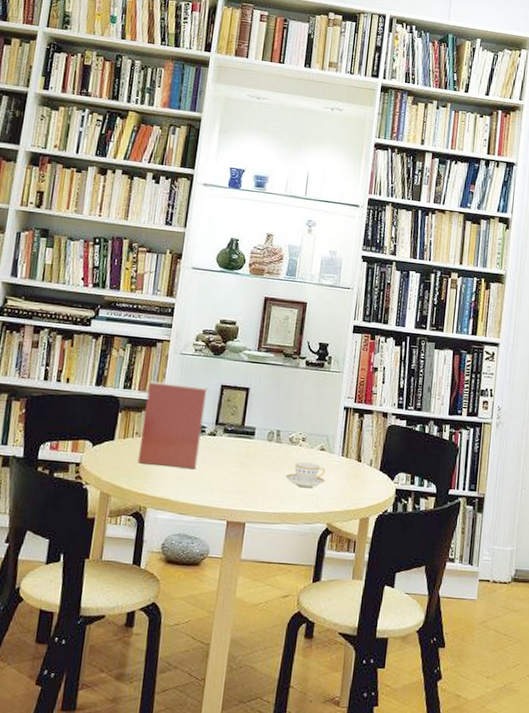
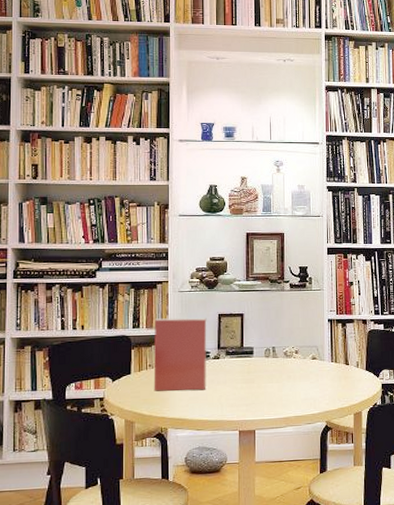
teacup: present [285,461,326,488] -> none [285,371,320,394]

